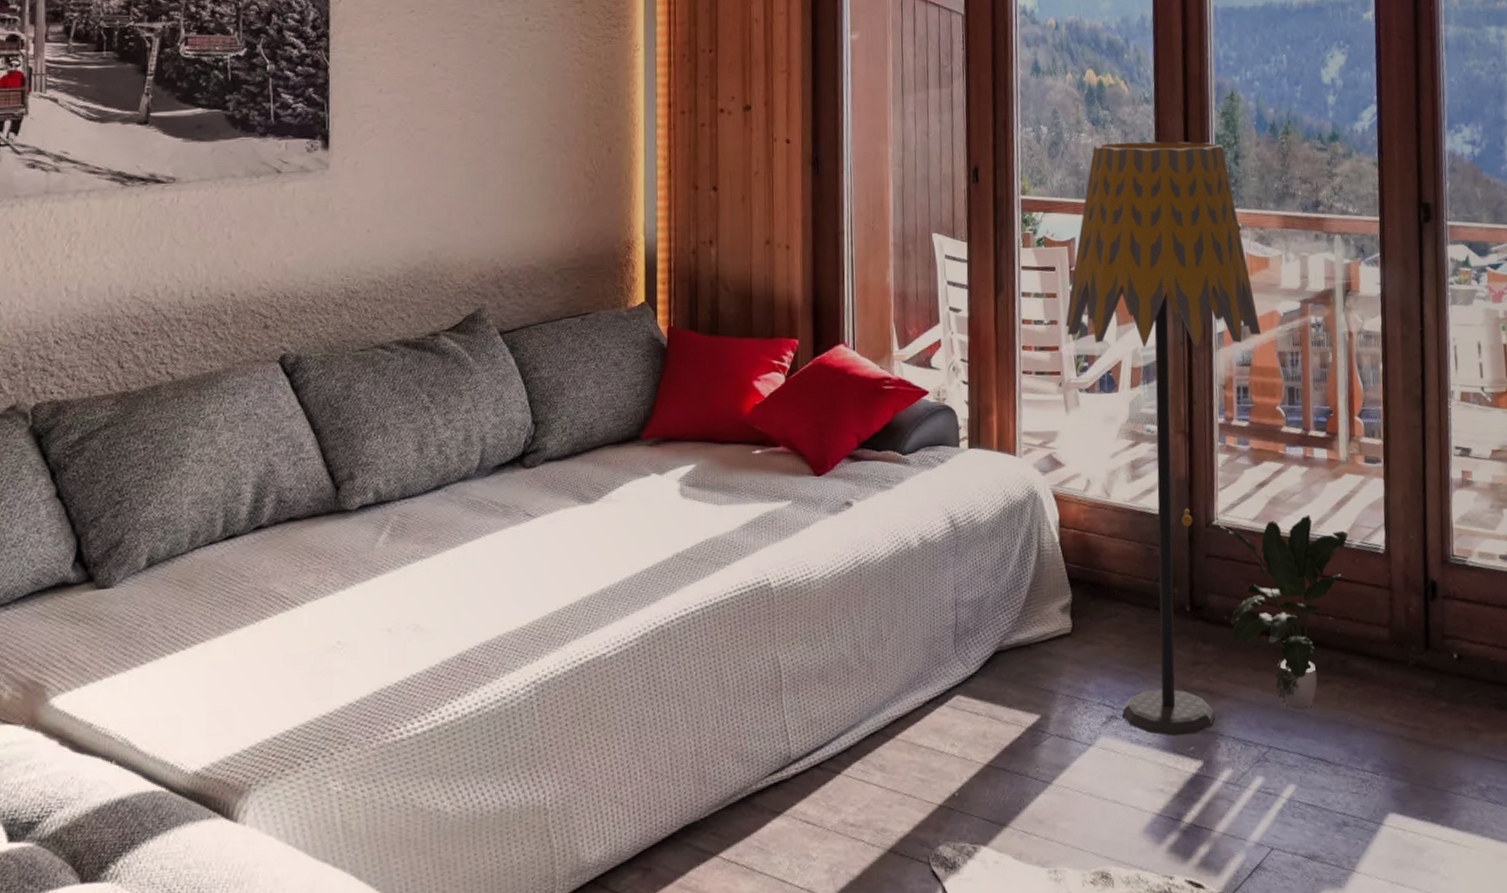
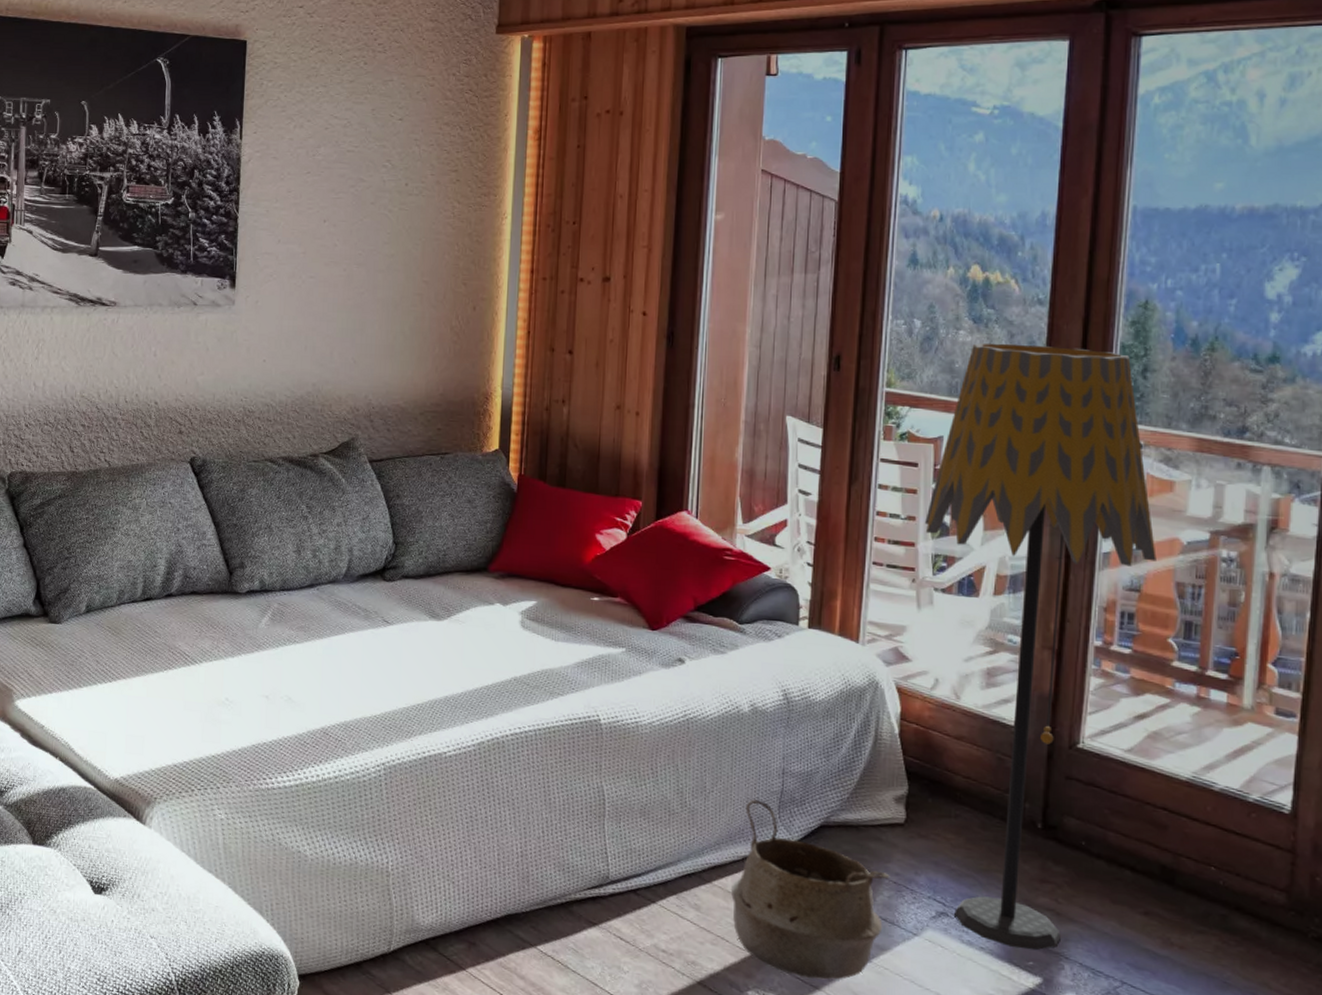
woven basket: none [914,638,1063,818] -> present [730,799,890,980]
potted plant: present [1219,514,1349,711] -> none [1085,749,1245,956]

